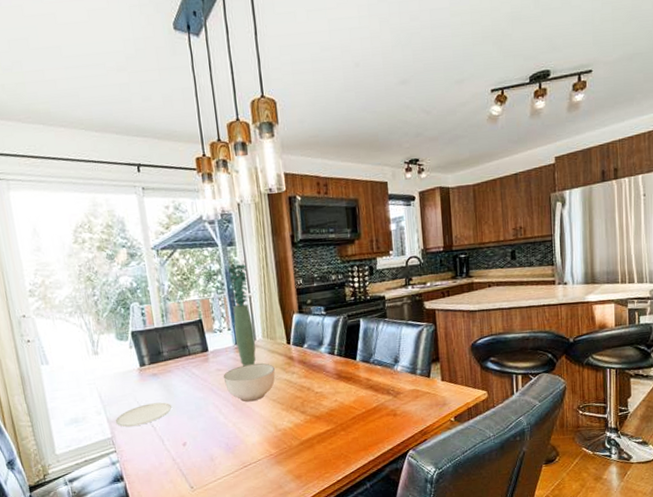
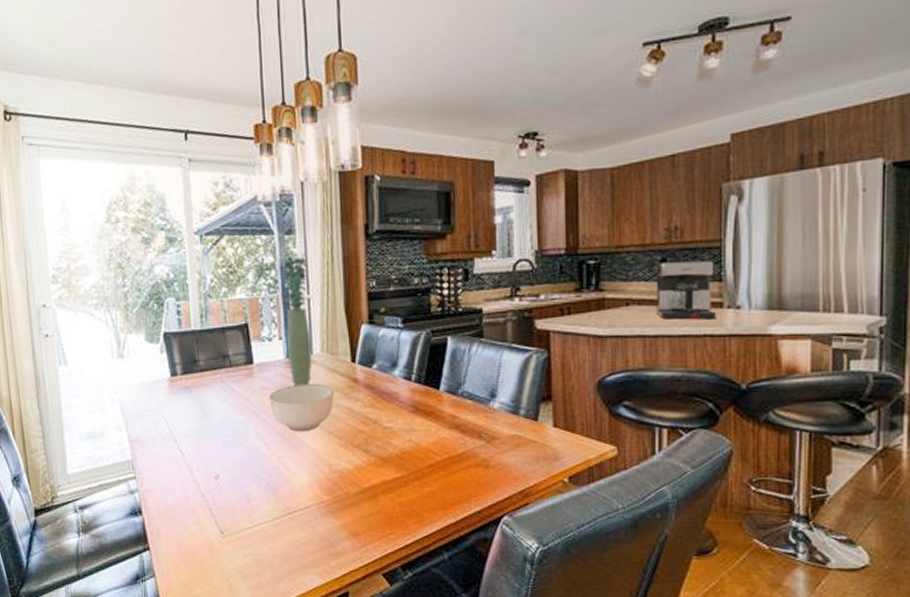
plate: present [115,402,172,427] -> none [137,422,205,449]
coffee maker: none [508,250,551,296] -> present [656,260,717,320]

